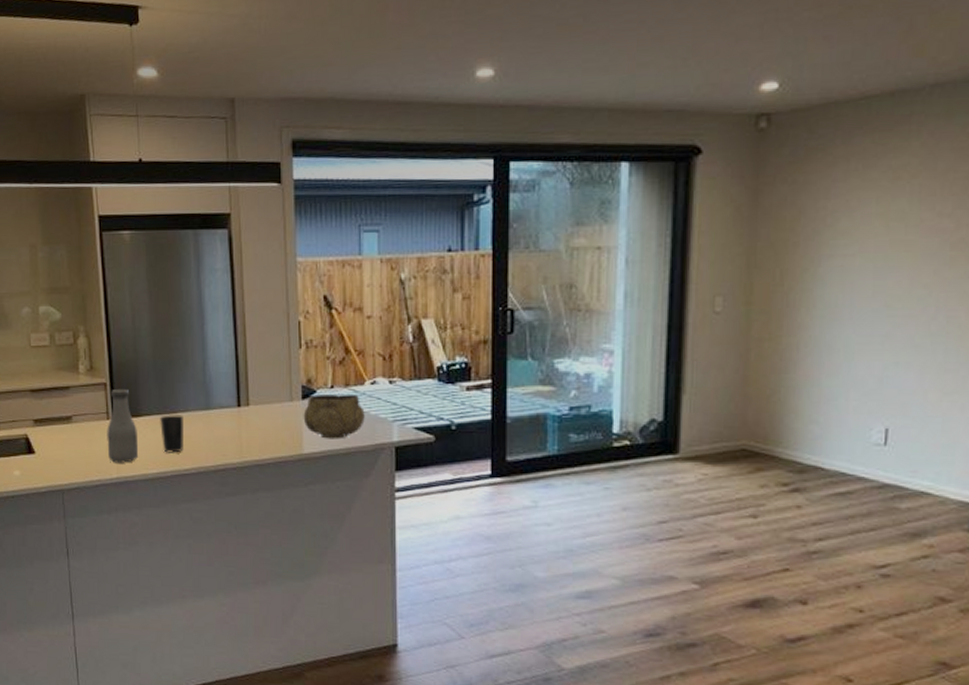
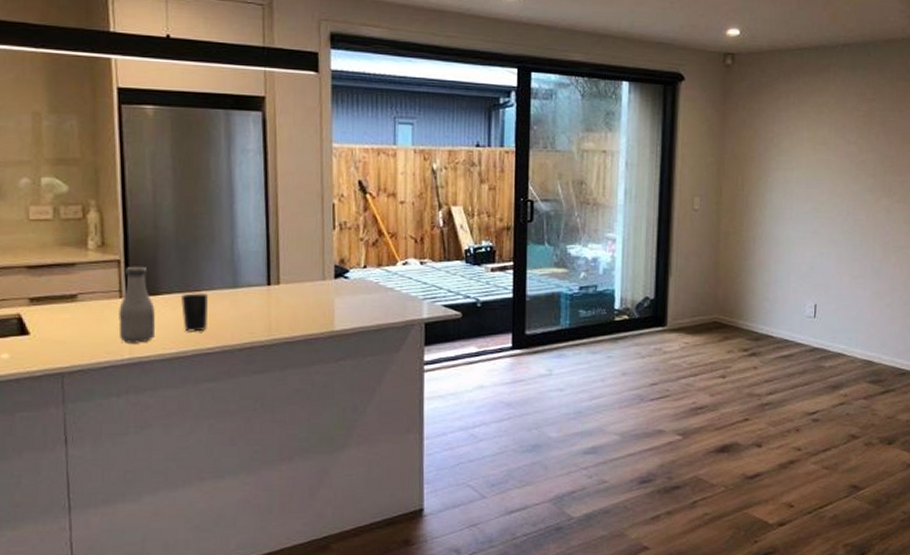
decorative bowl: present [303,395,365,439] -> none [335,274,396,317]

